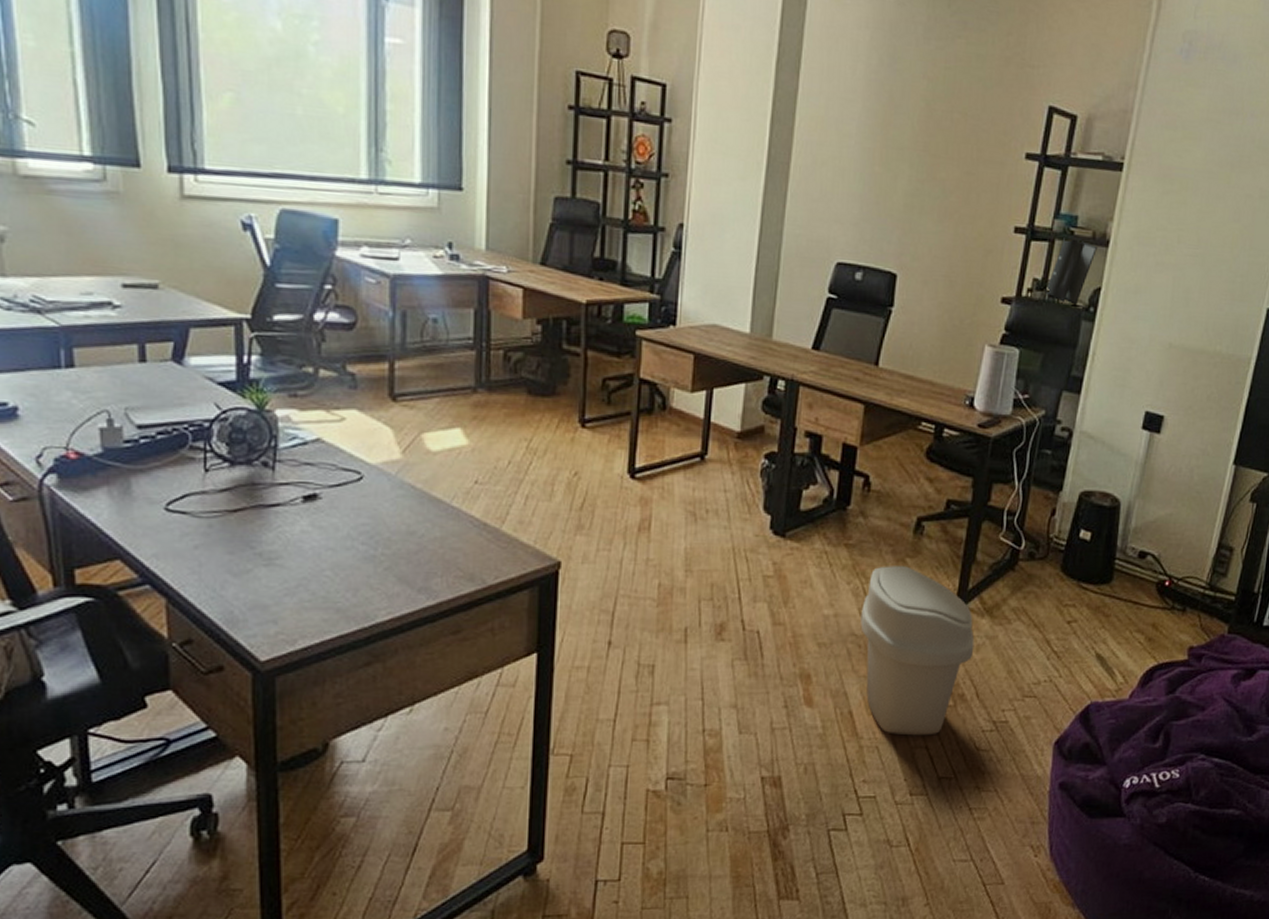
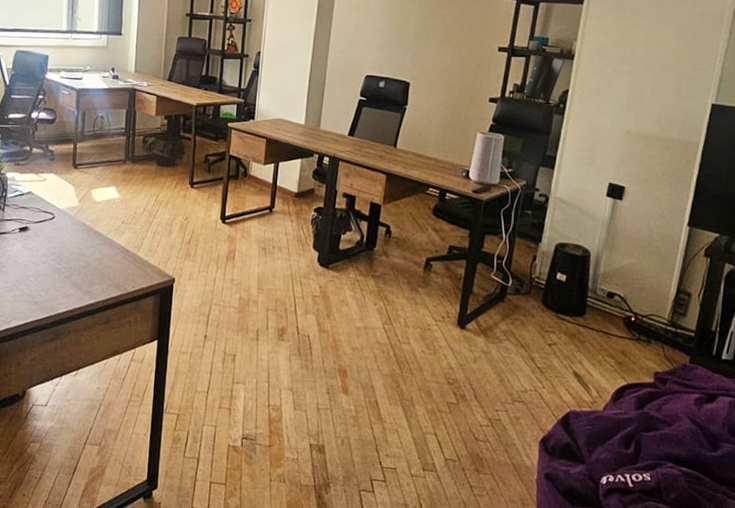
trash bin: present [860,566,975,736] -> none [384,293,473,425]

